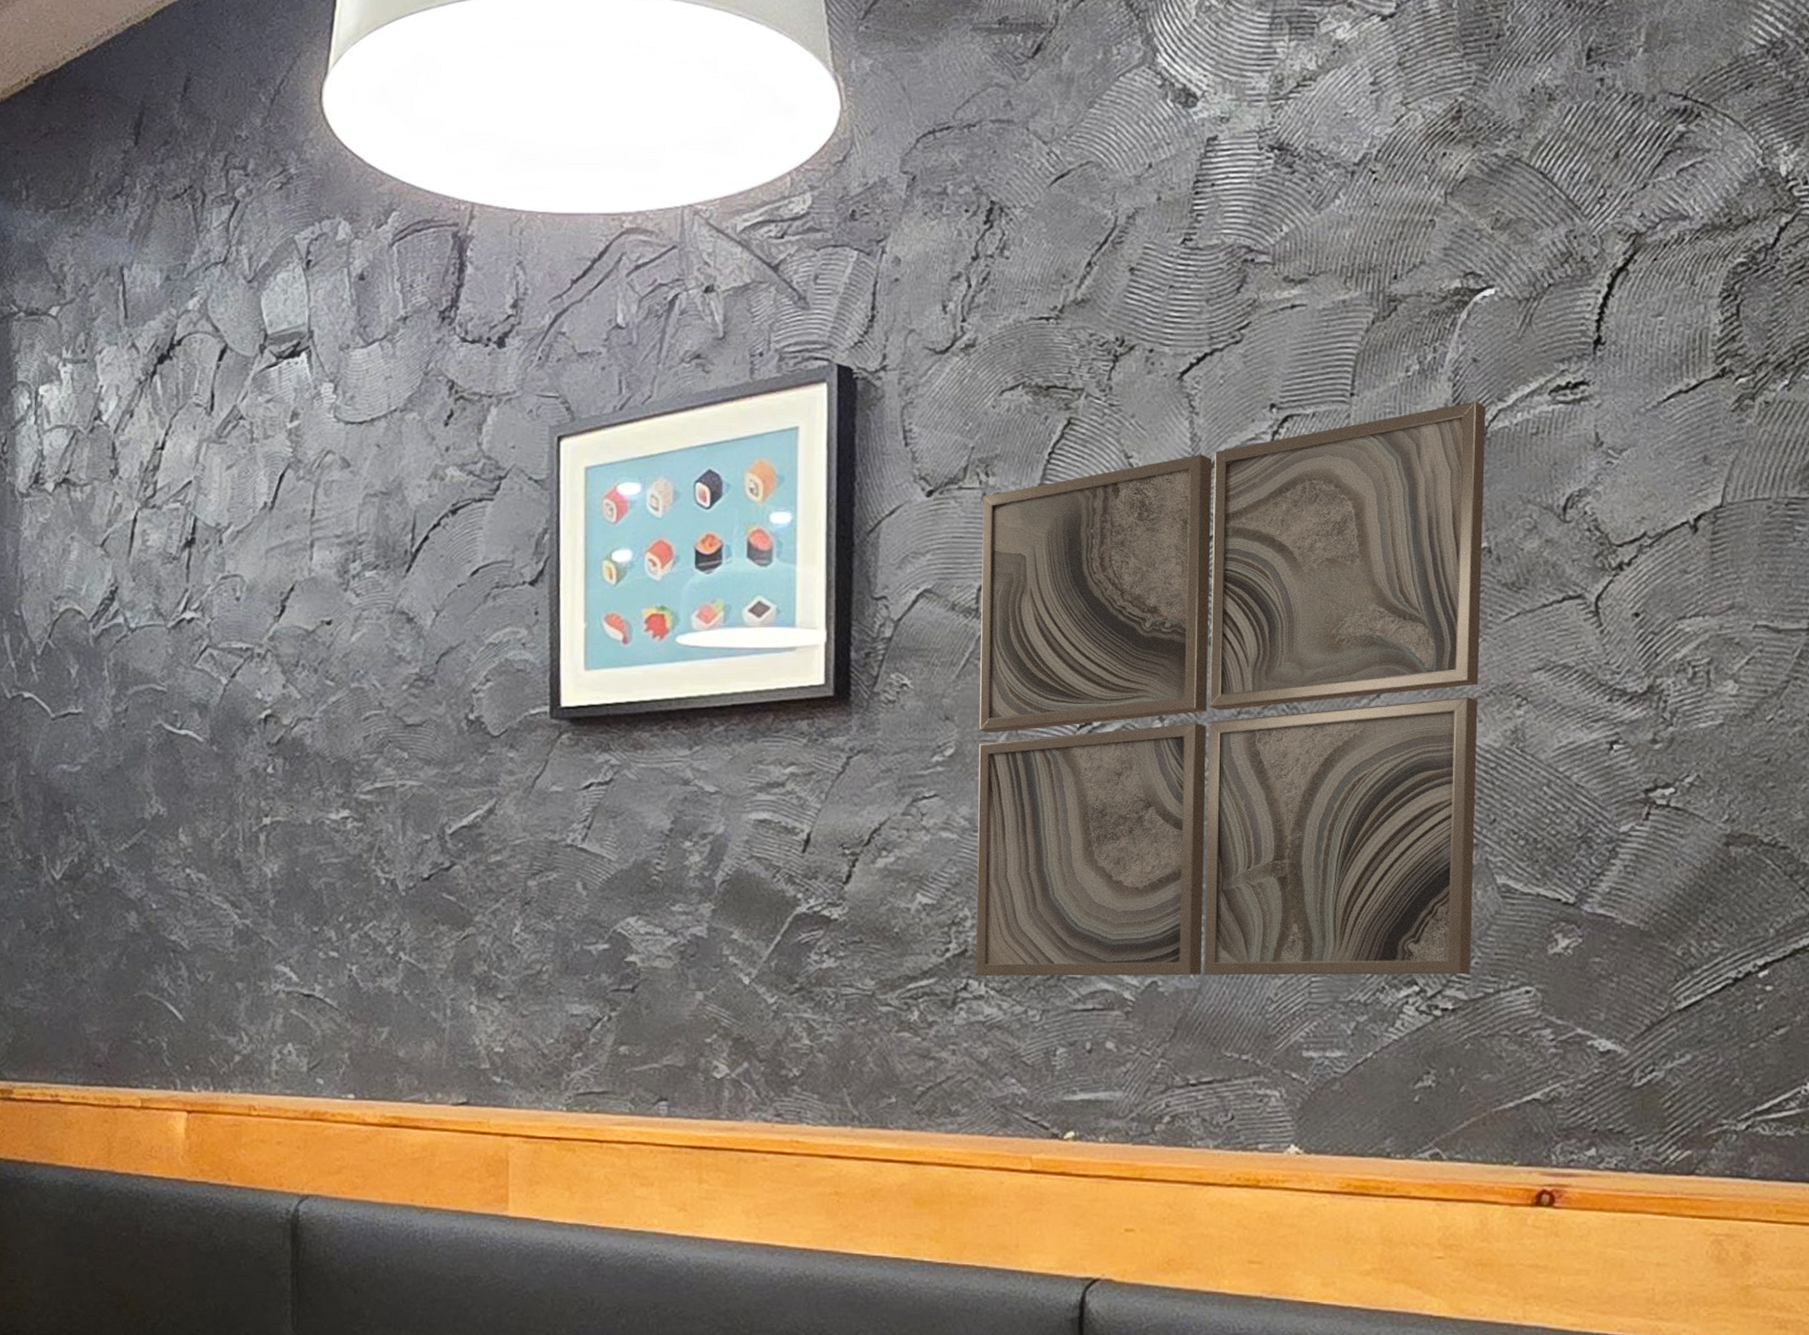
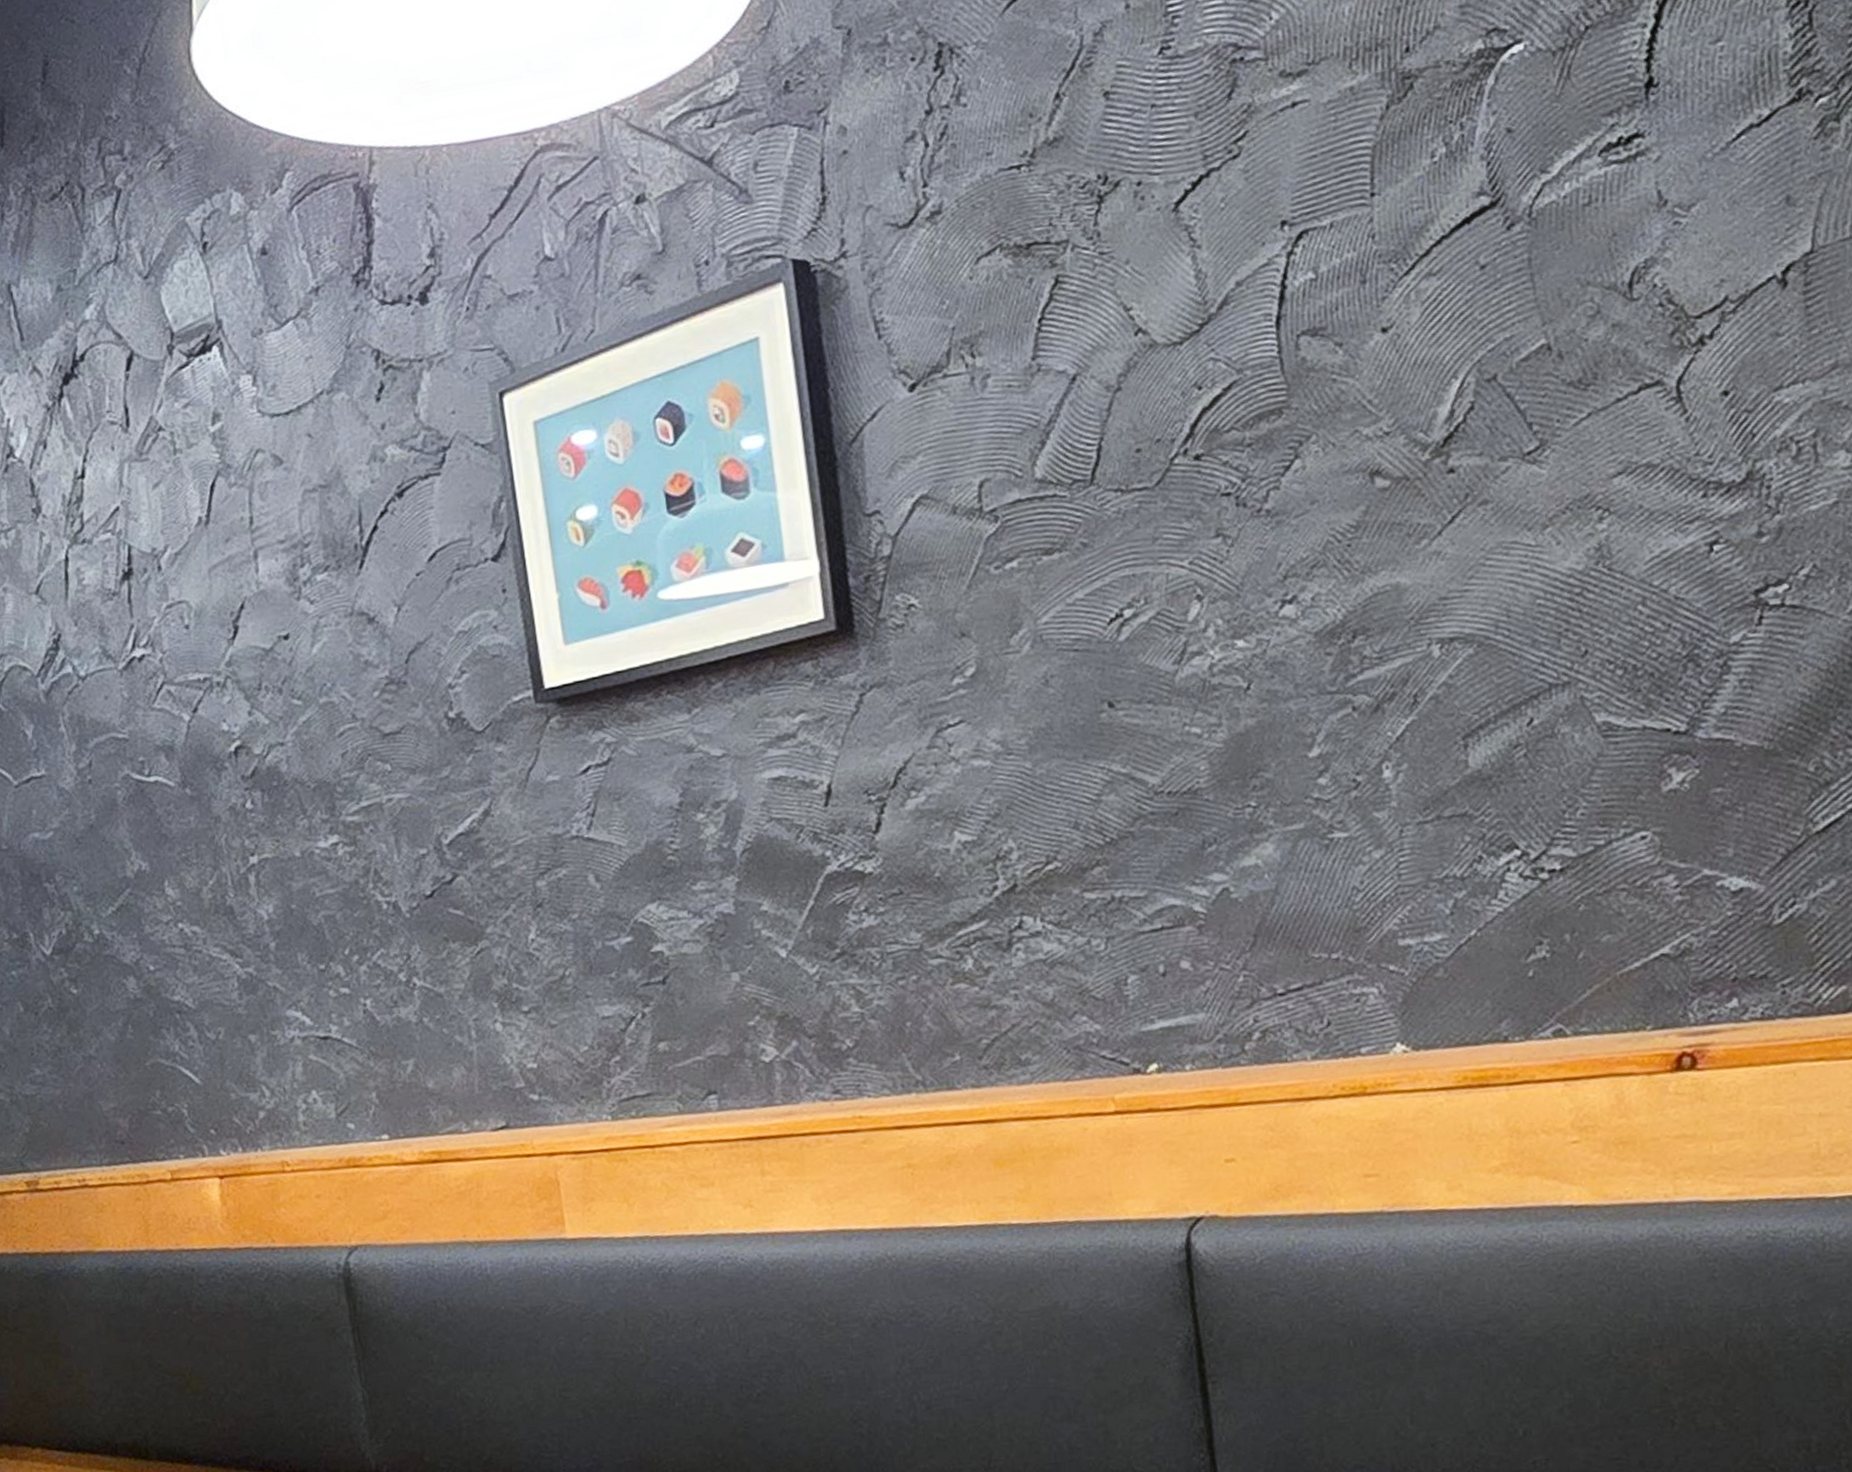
wall art: present [975,401,1486,976] -> none [971,177,1577,911]

